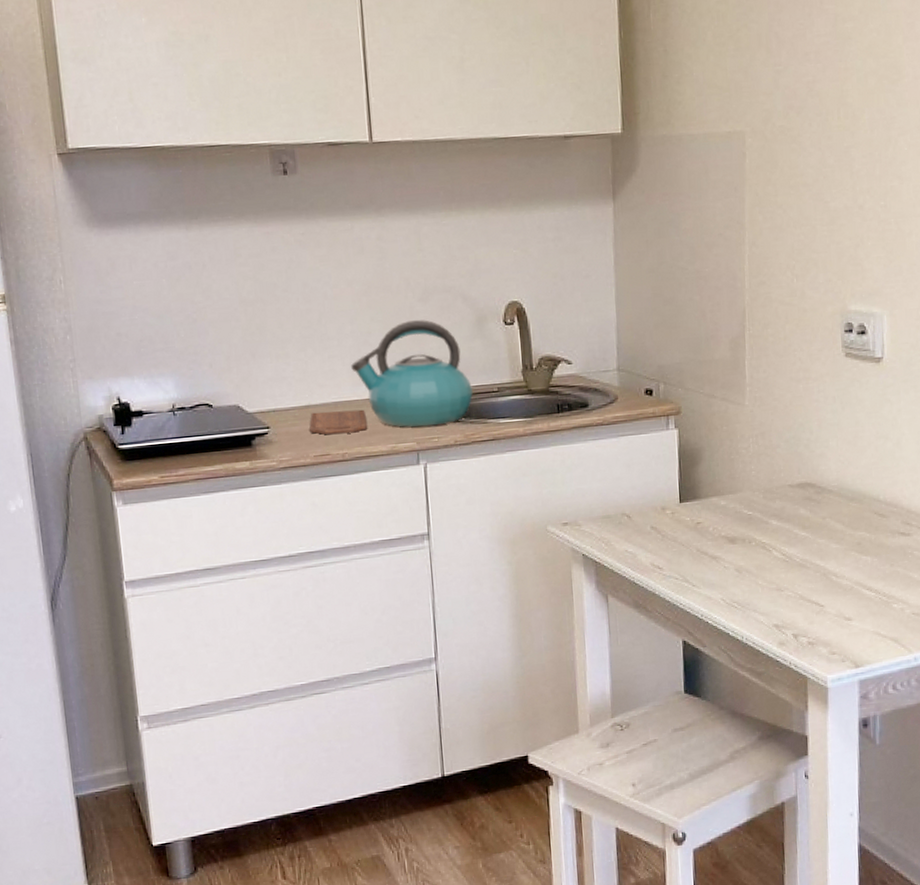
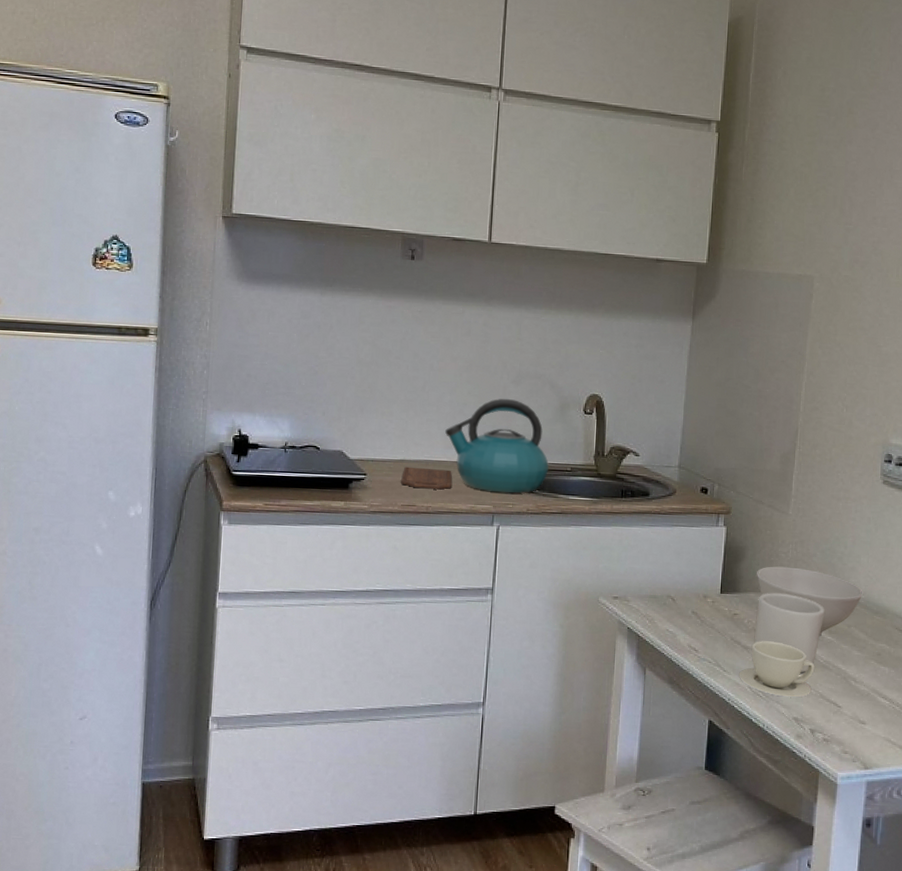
teacup: none [710,546,791,604] -> present [739,641,815,698]
bowl: none [716,462,836,534] -> present [756,566,863,637]
mug: none [721,492,796,576] -> present [754,593,825,673]

